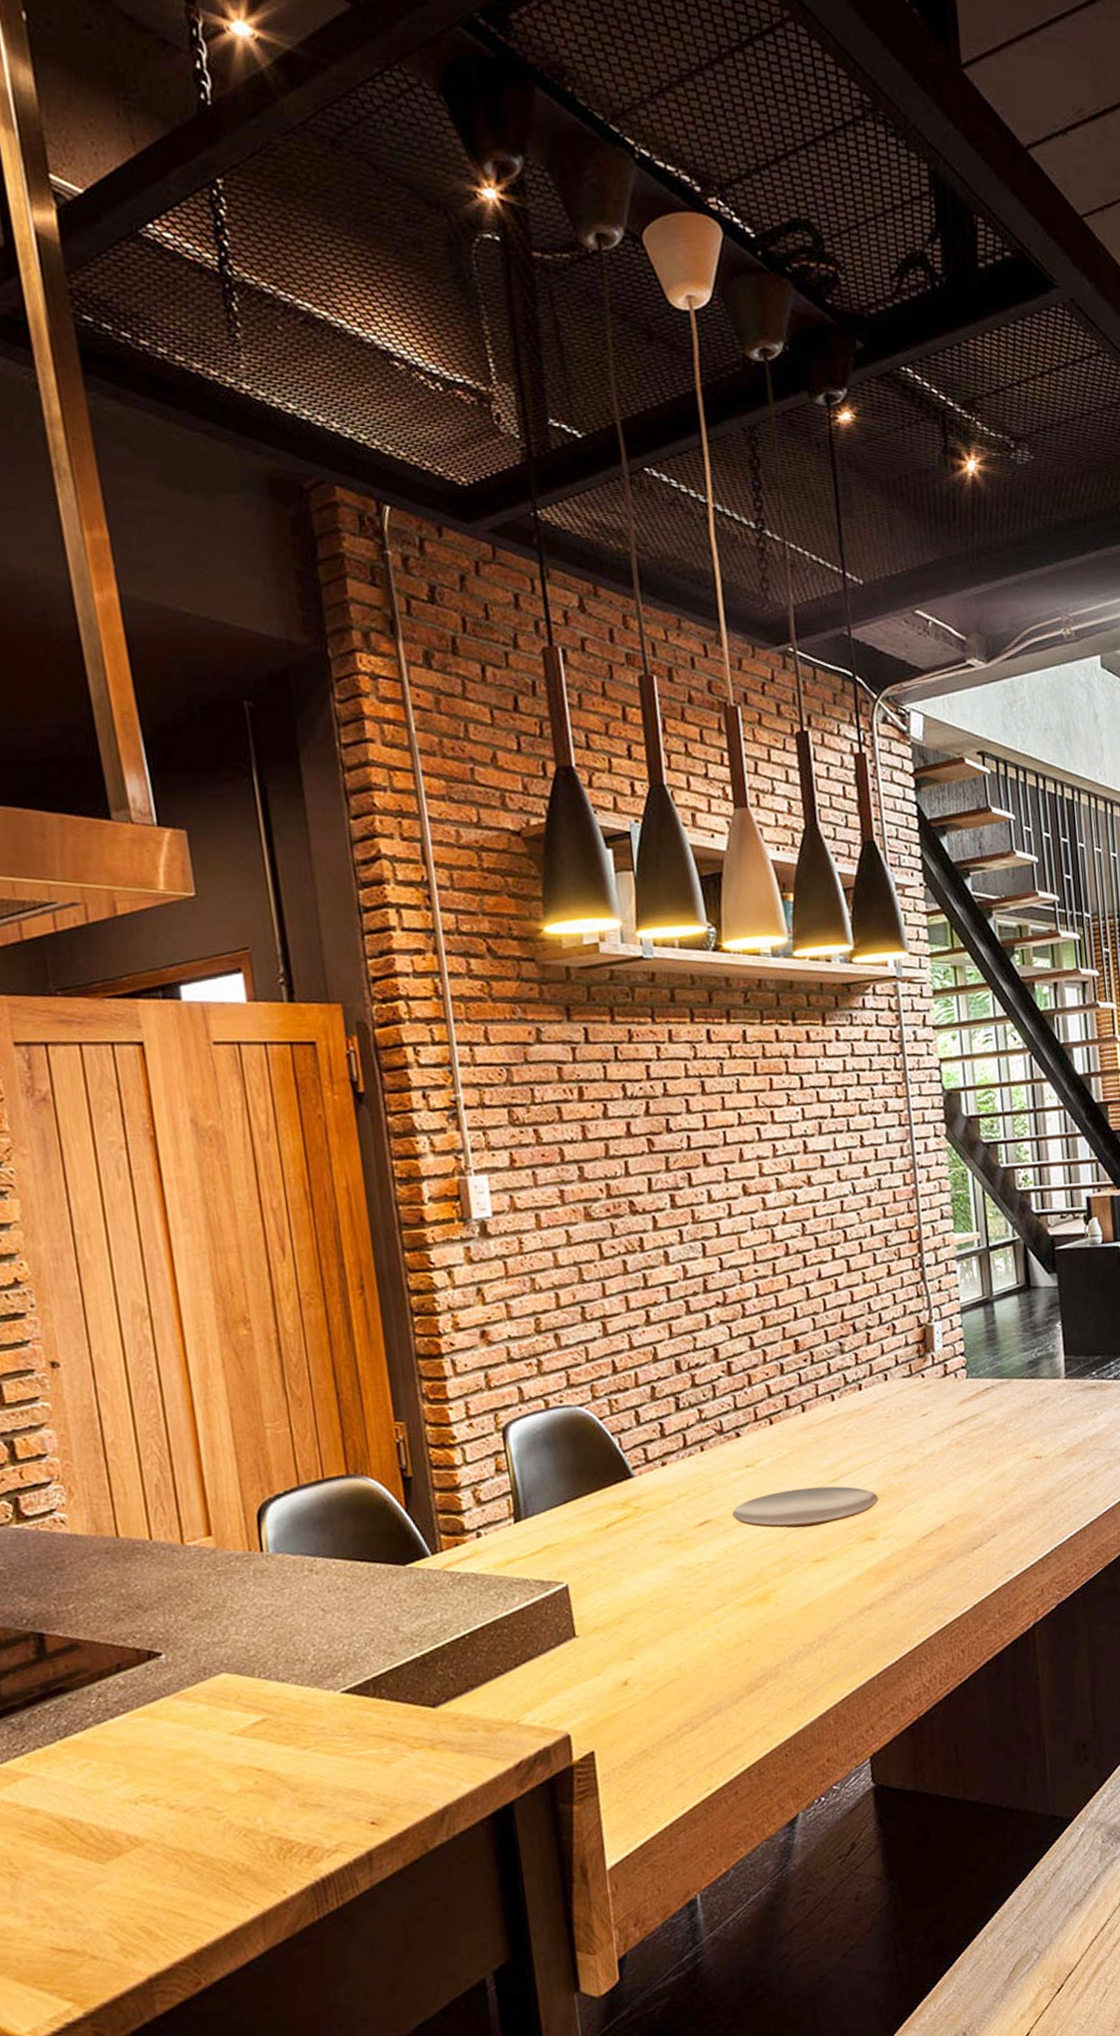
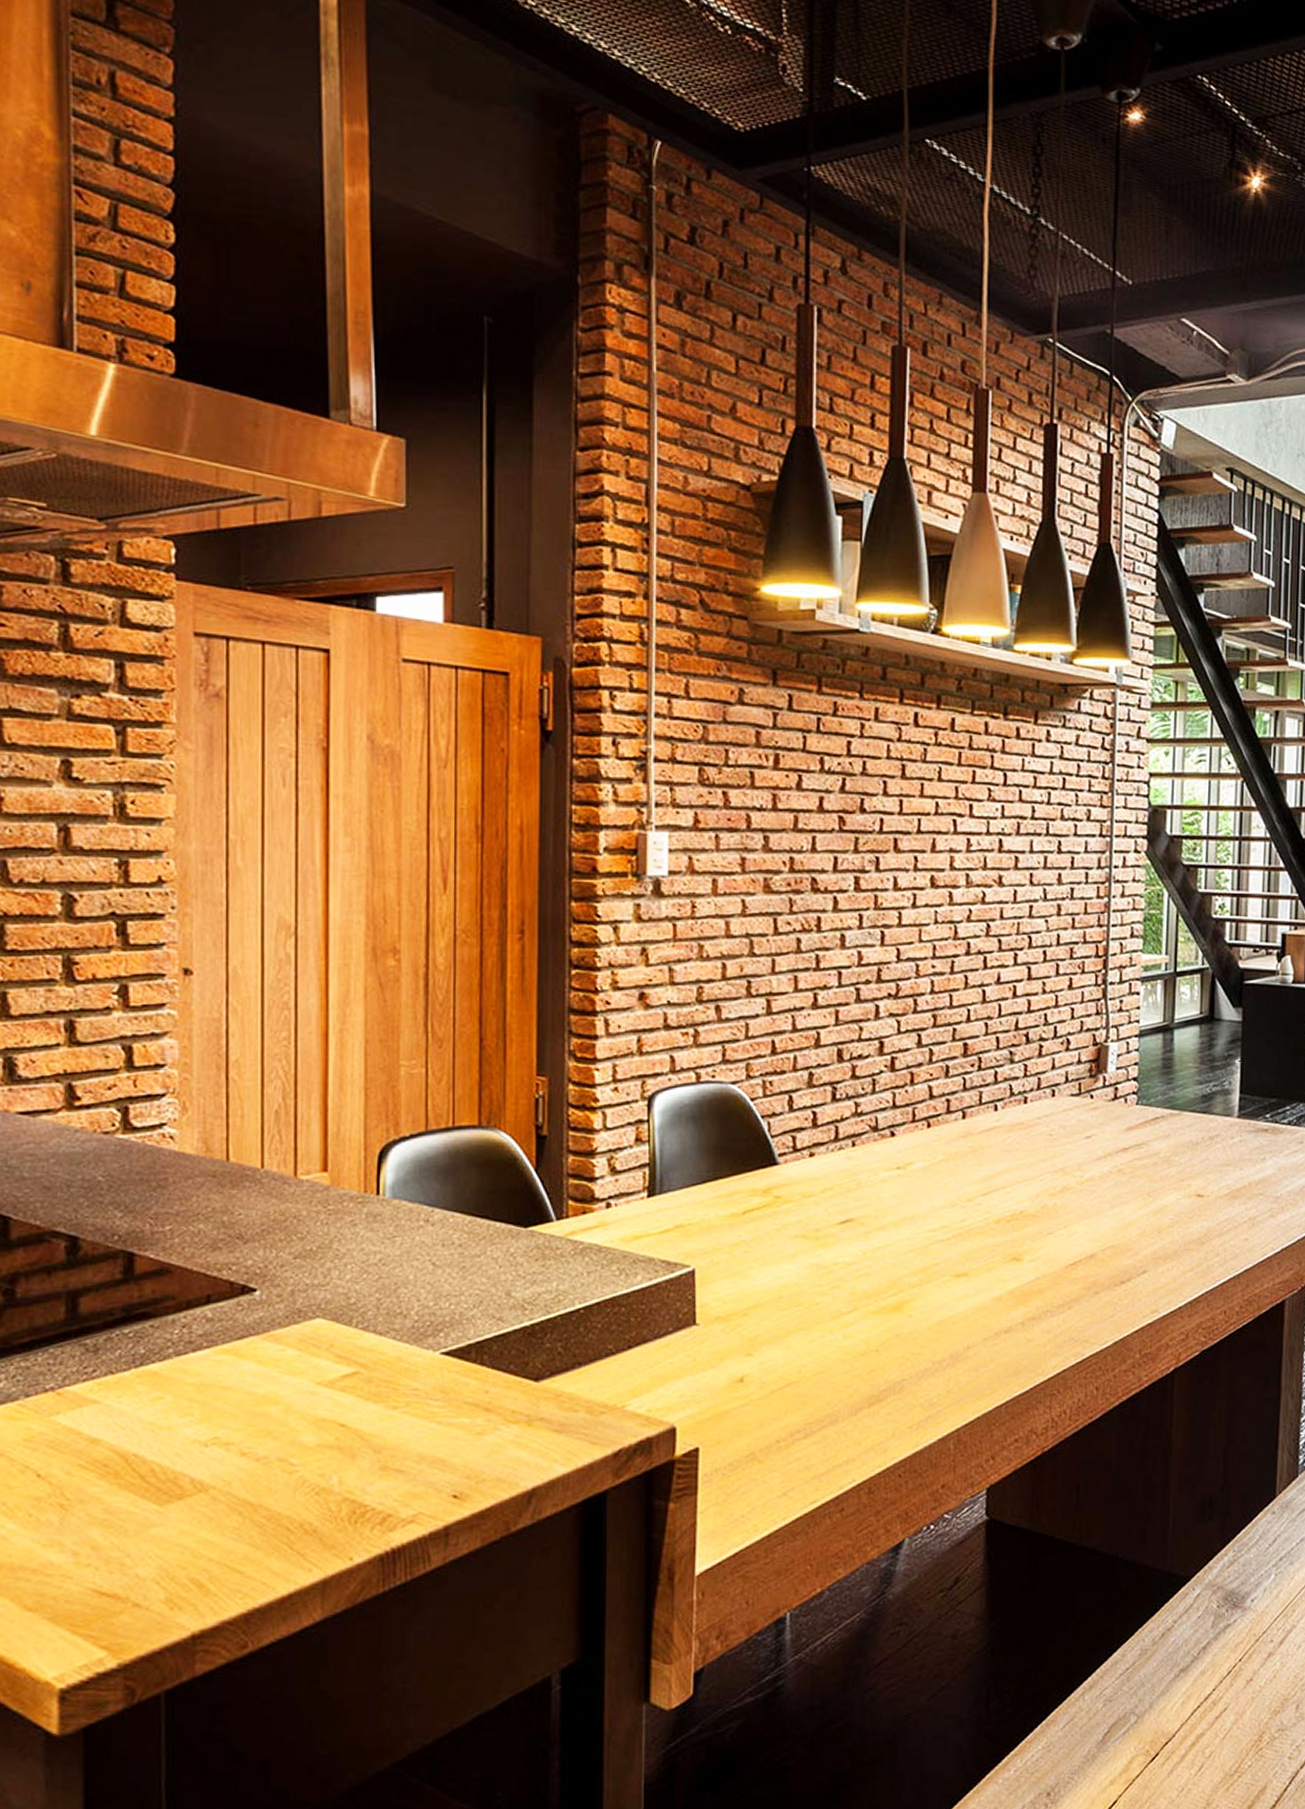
plate: present [732,1486,878,1529] -> none [876,1198,1030,1239]

